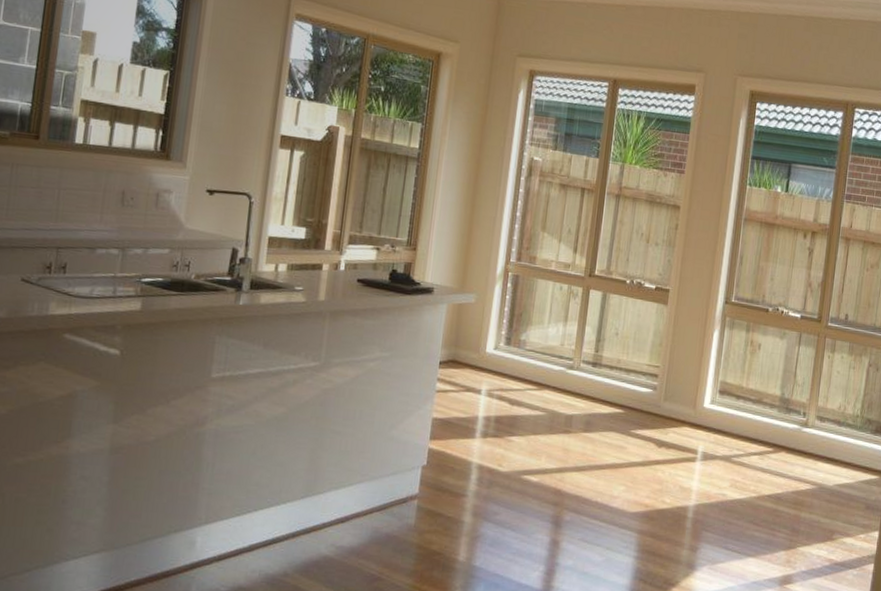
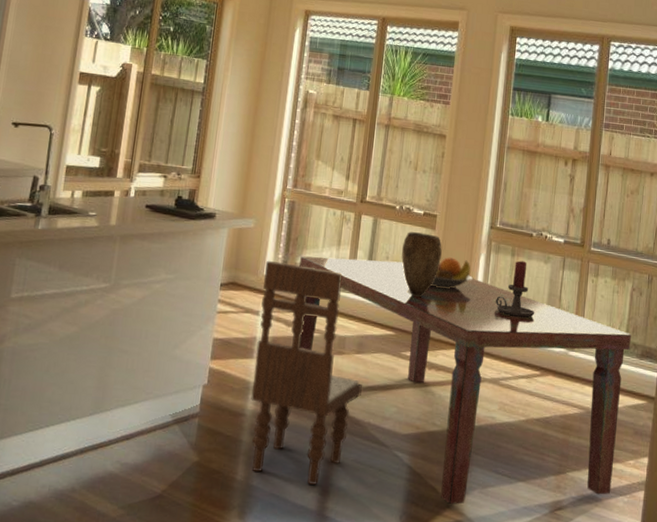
dining chair: none [473,337,590,565] -> present [251,260,362,486]
dining table: none [522,332,866,581] -> present [298,256,631,504]
vase: none [632,307,674,374] -> present [401,232,442,297]
fruit bowl: none [662,333,707,365] -> present [430,257,474,289]
candle holder: none [729,336,769,395] -> present [496,261,535,318]

